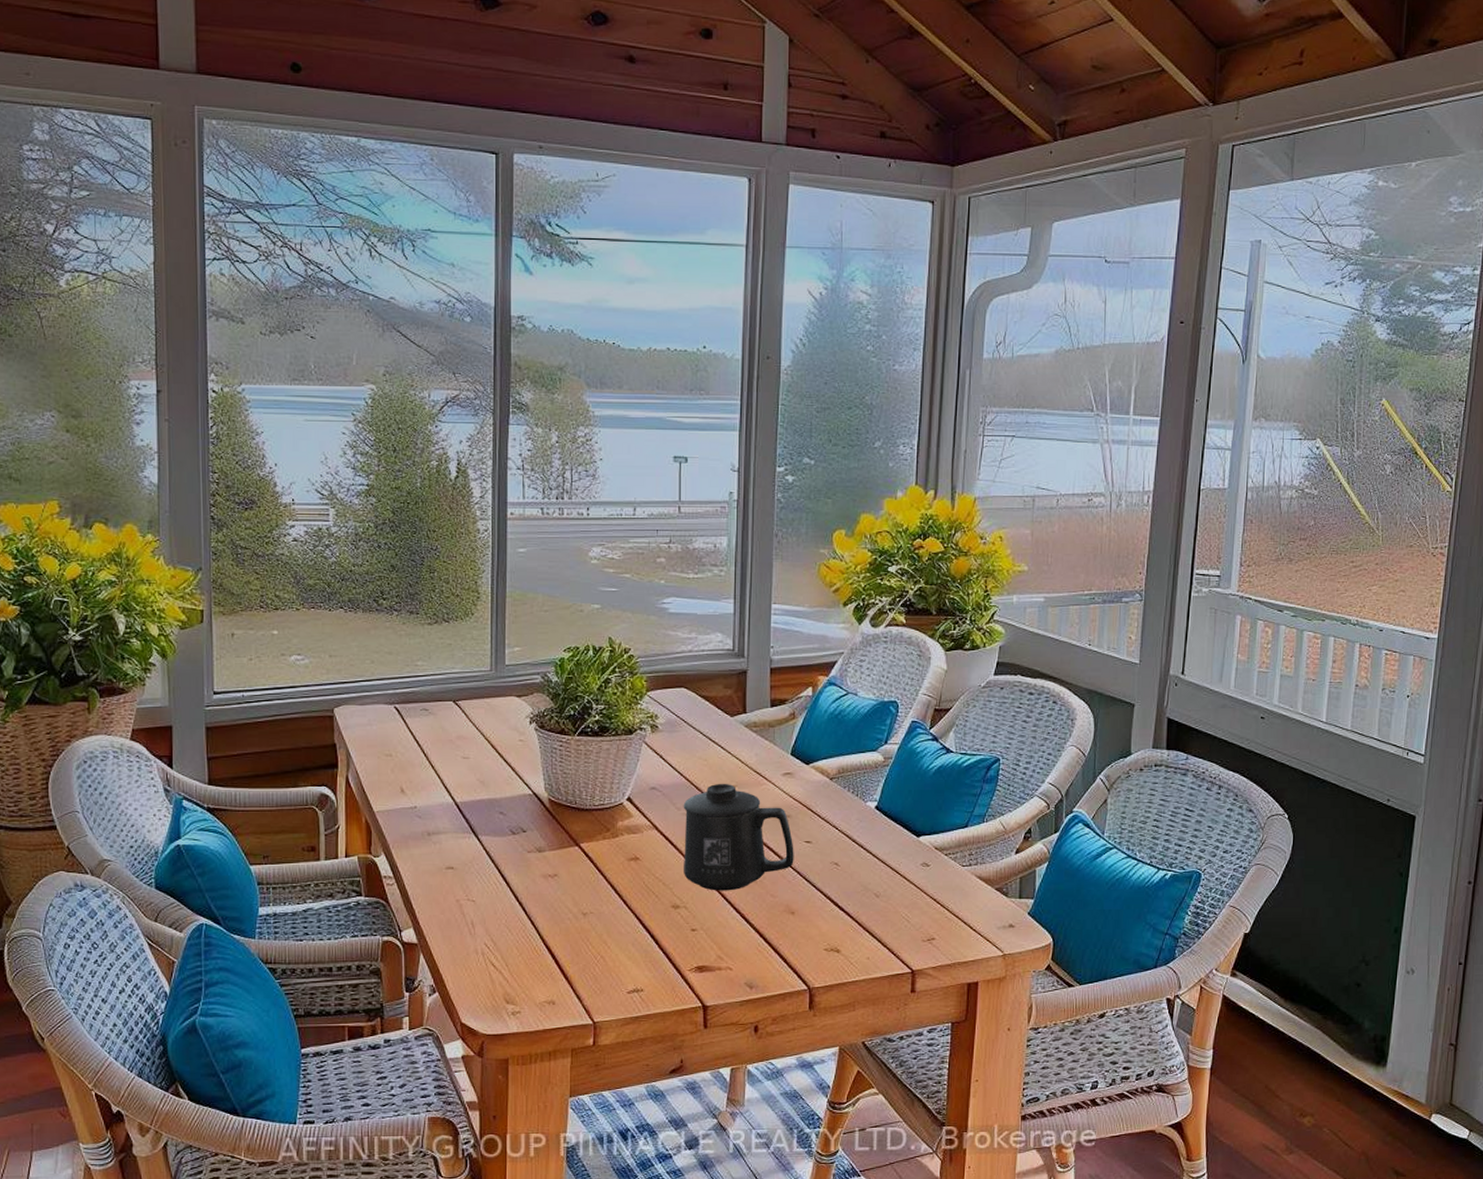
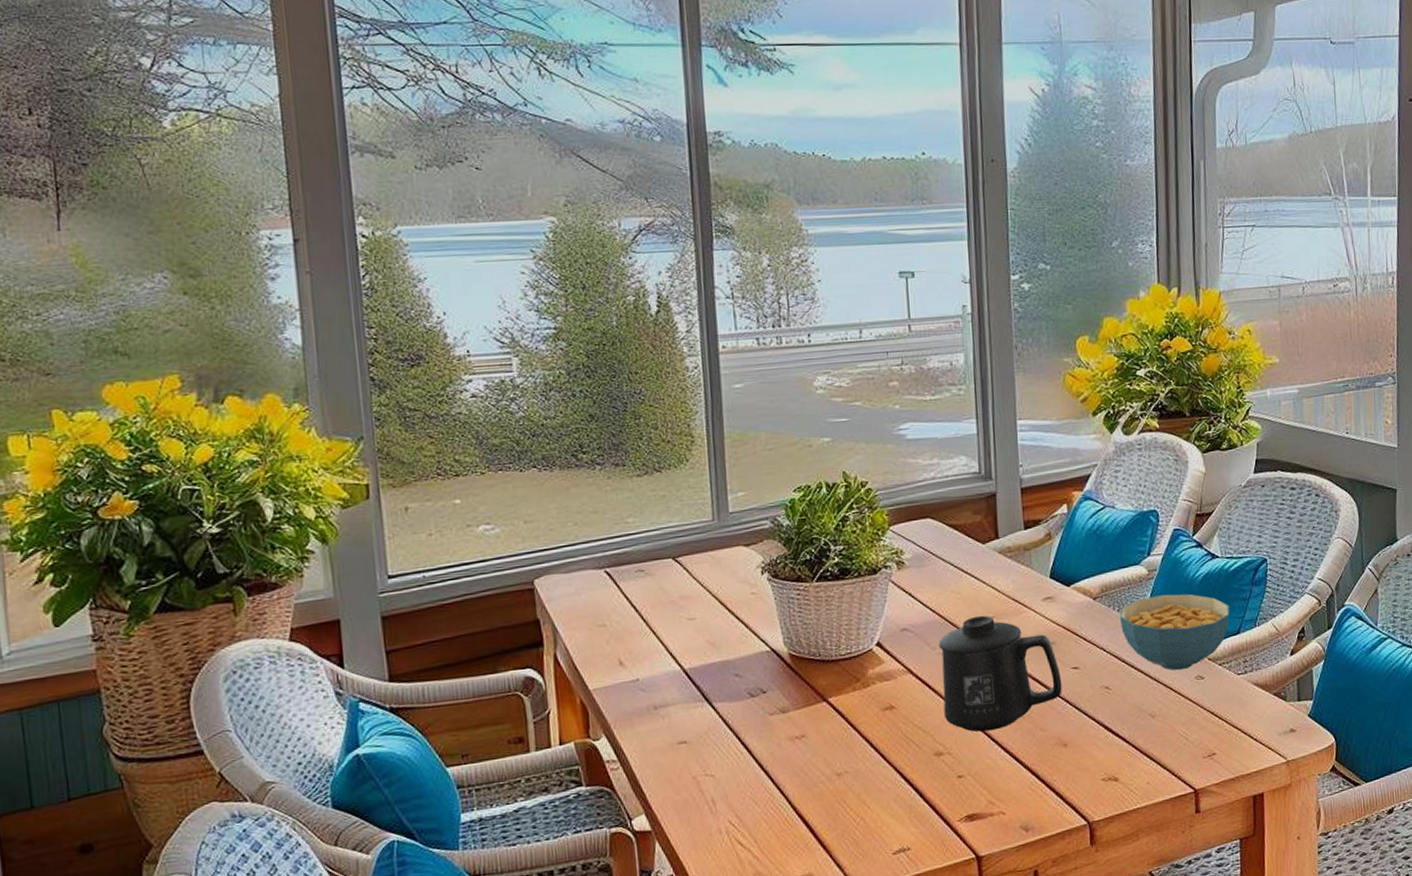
cereal bowl: none [853,782,960,856] -> present [1119,594,1230,671]

